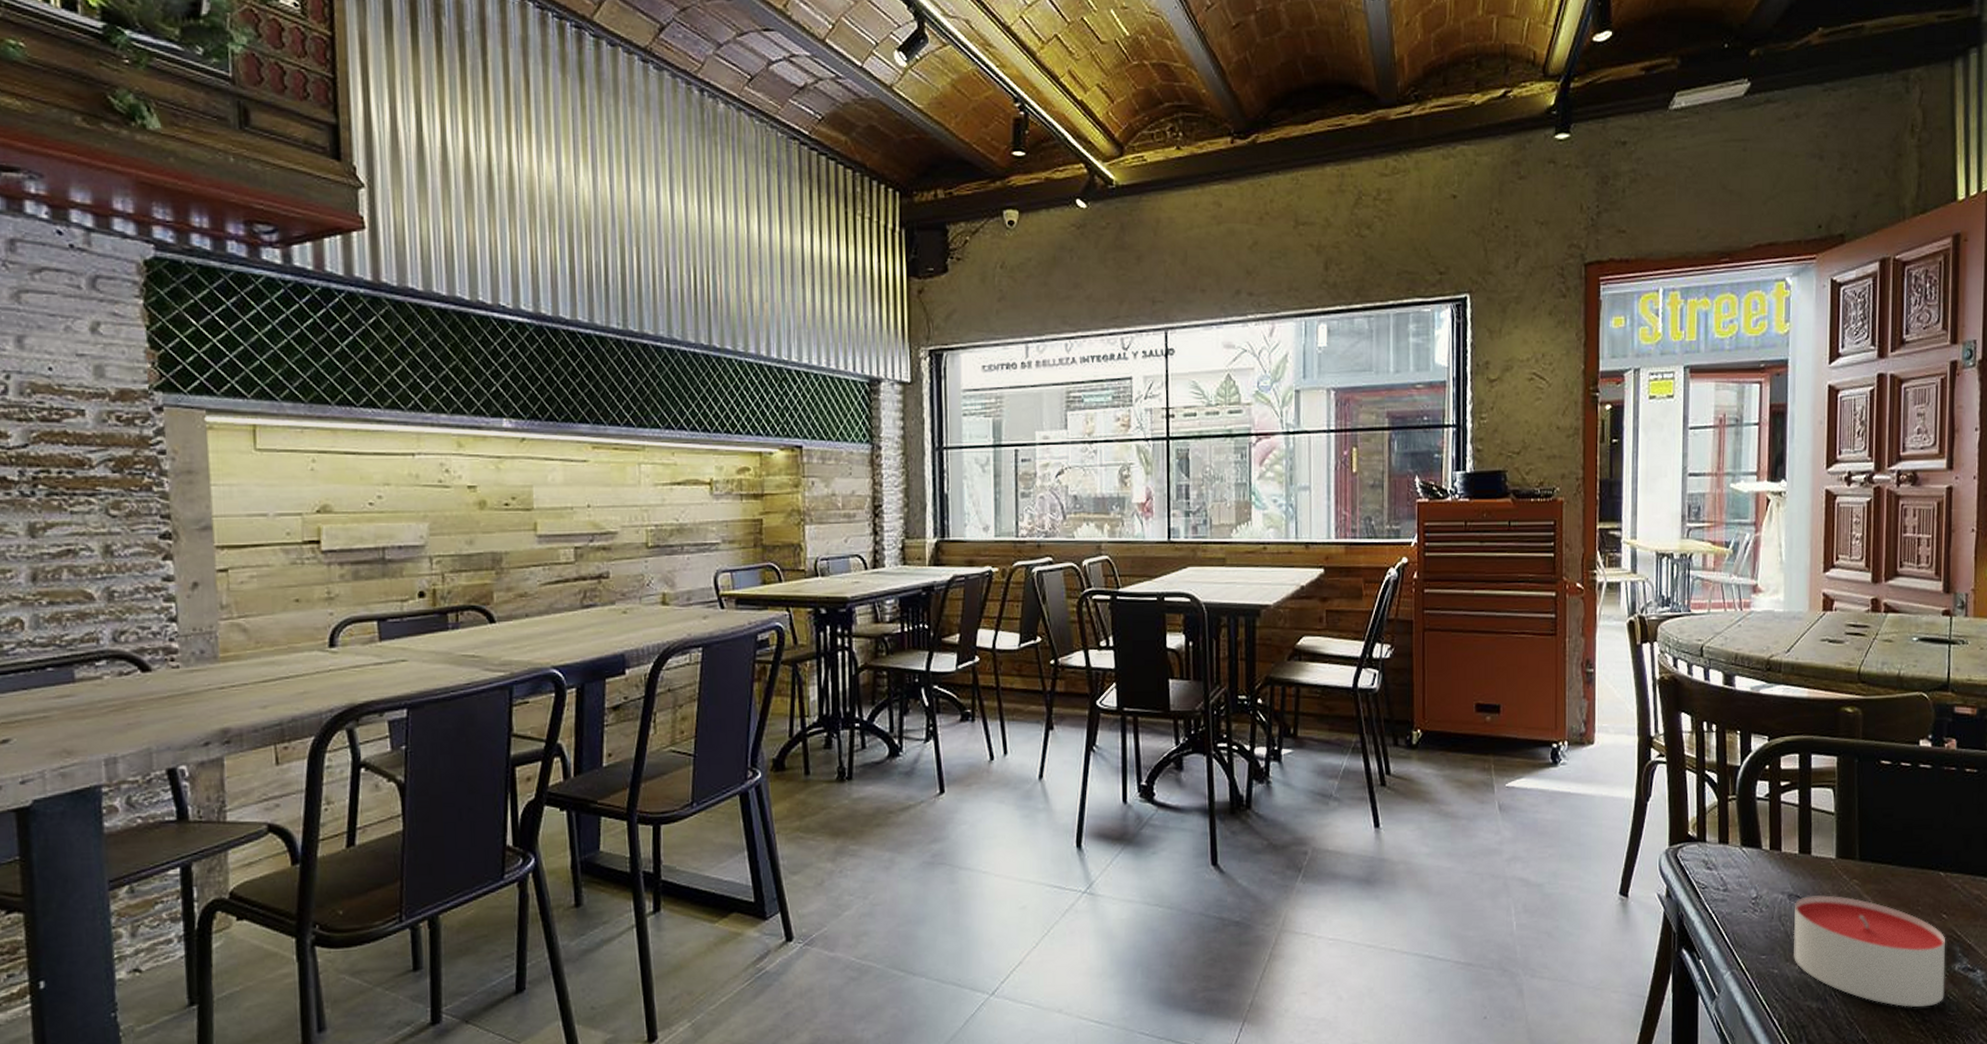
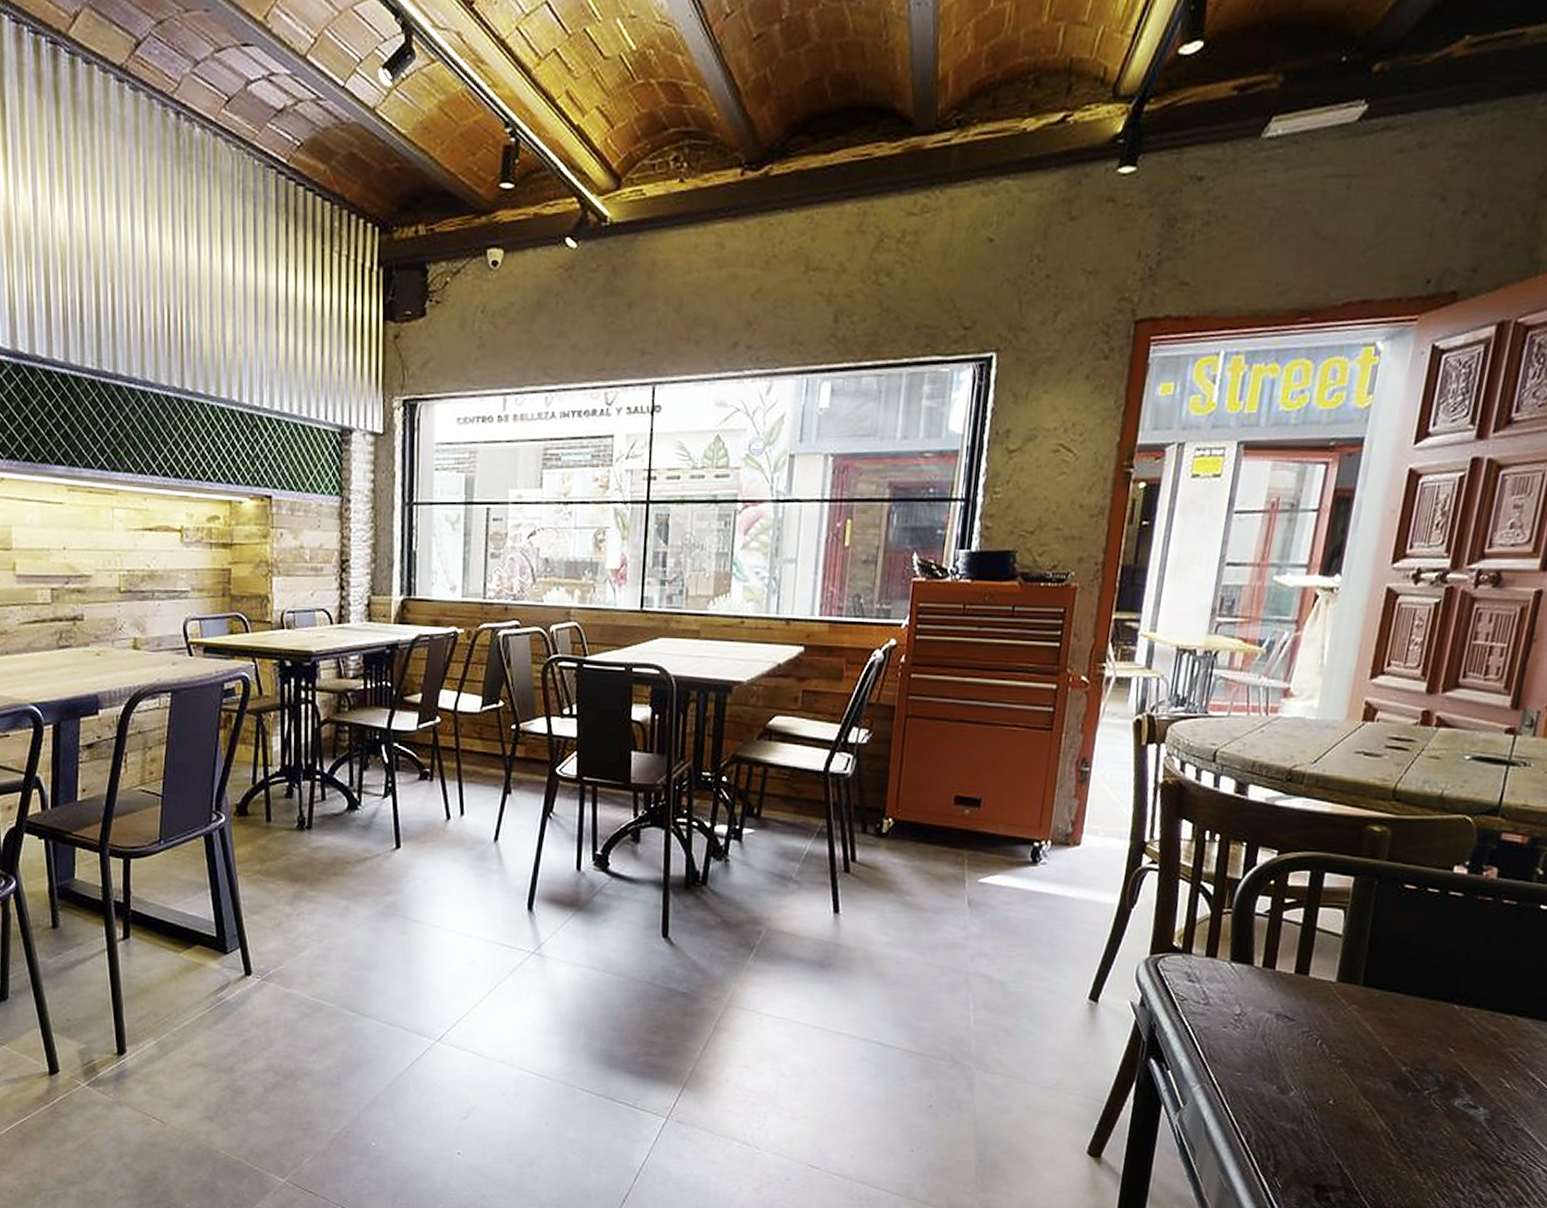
candle: present [1793,895,1946,1008] -> none [1272,1017,1449,1139]

